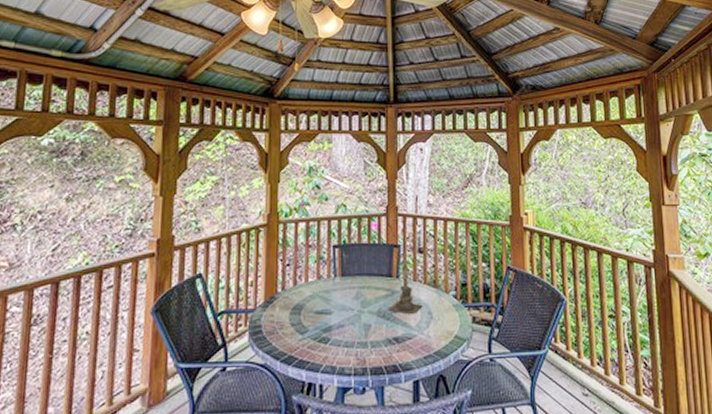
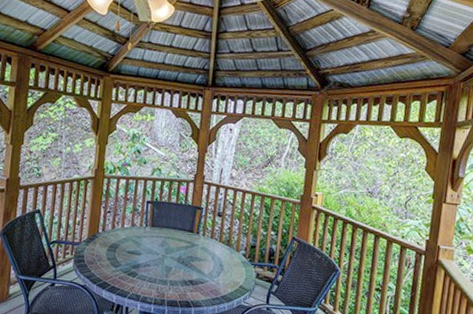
candle holder: present [389,258,423,315] -> none [188,219,216,265]

